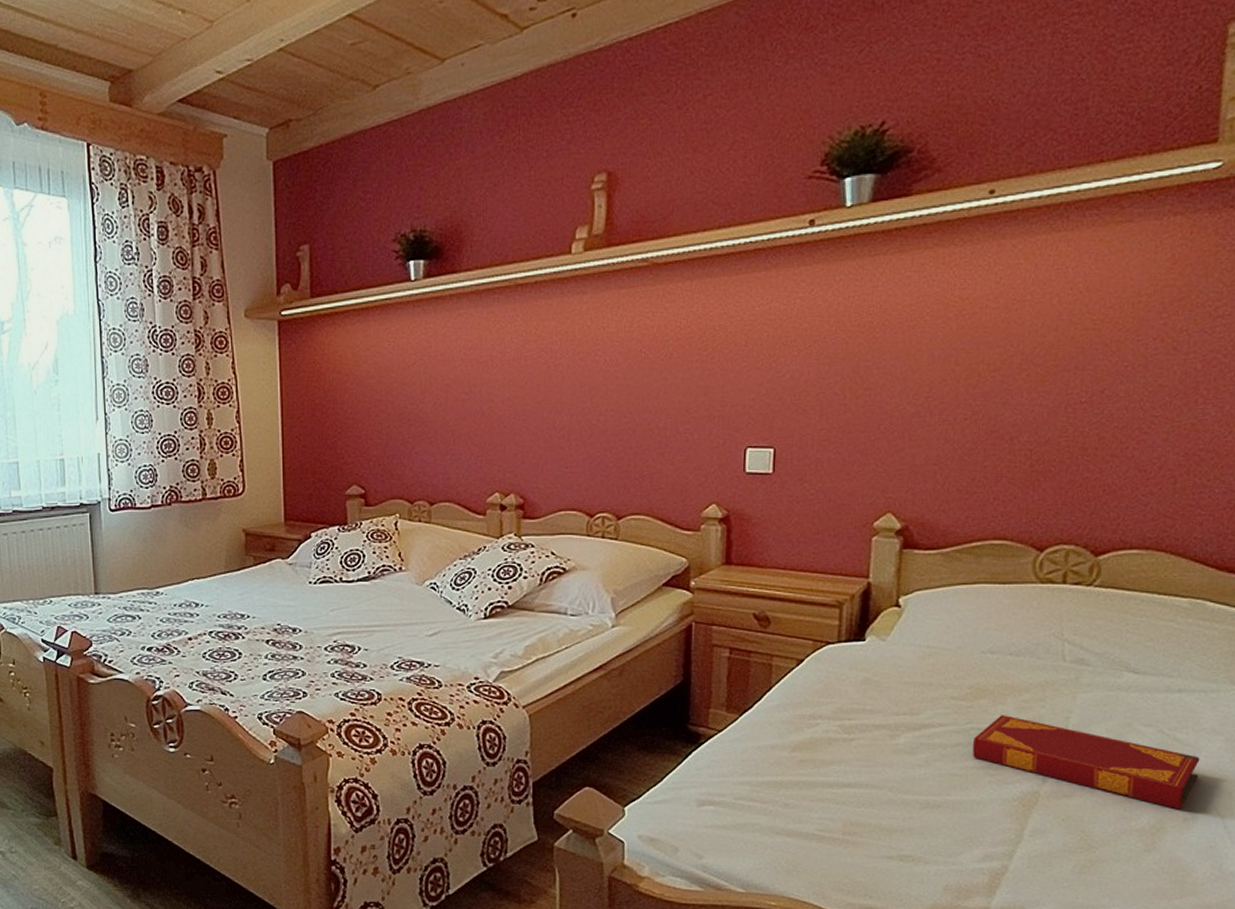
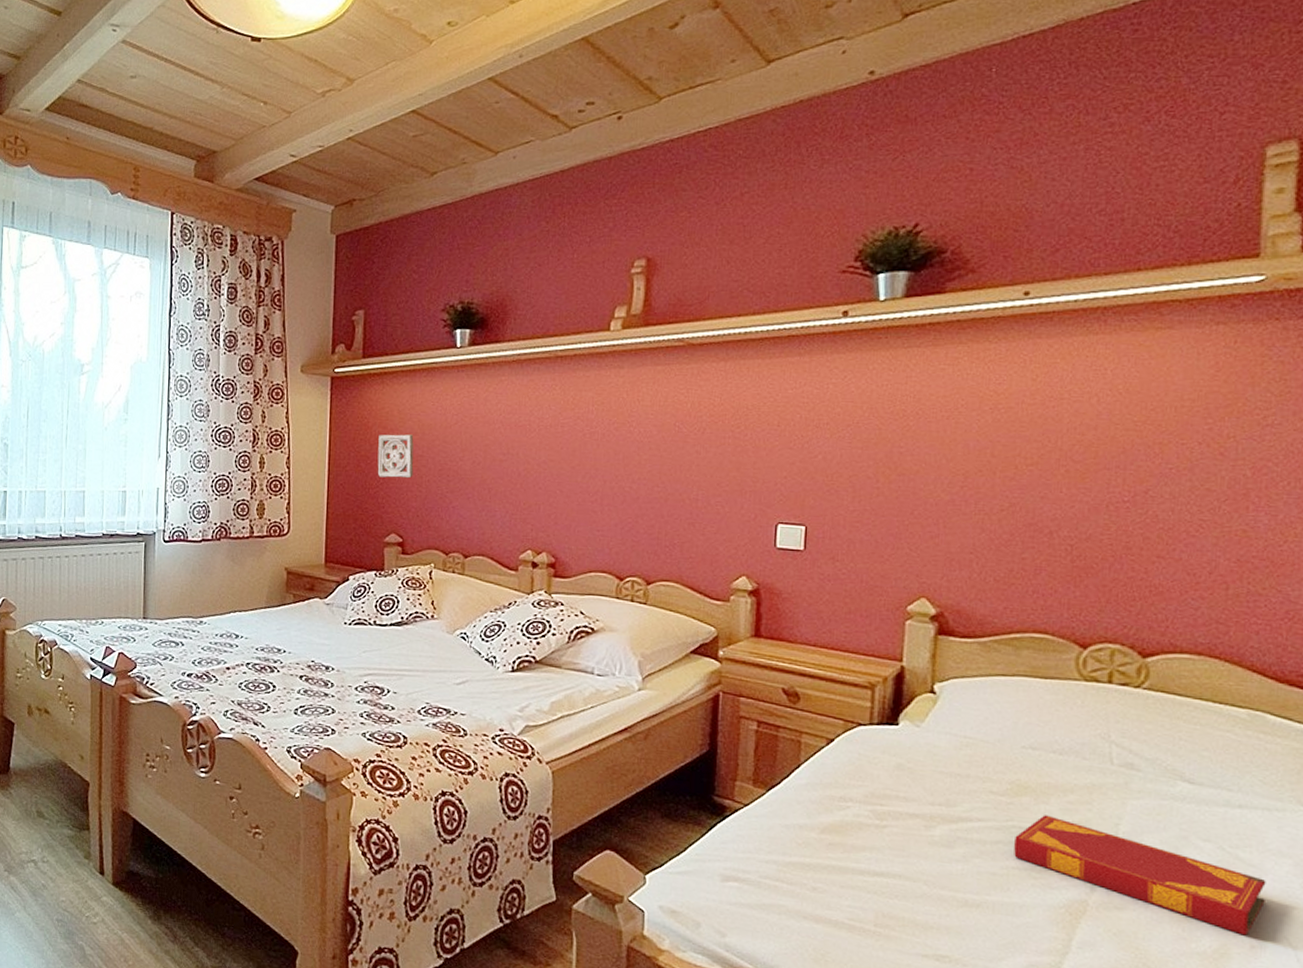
wall ornament: none [333,378,372,426] -> present [377,434,414,479]

